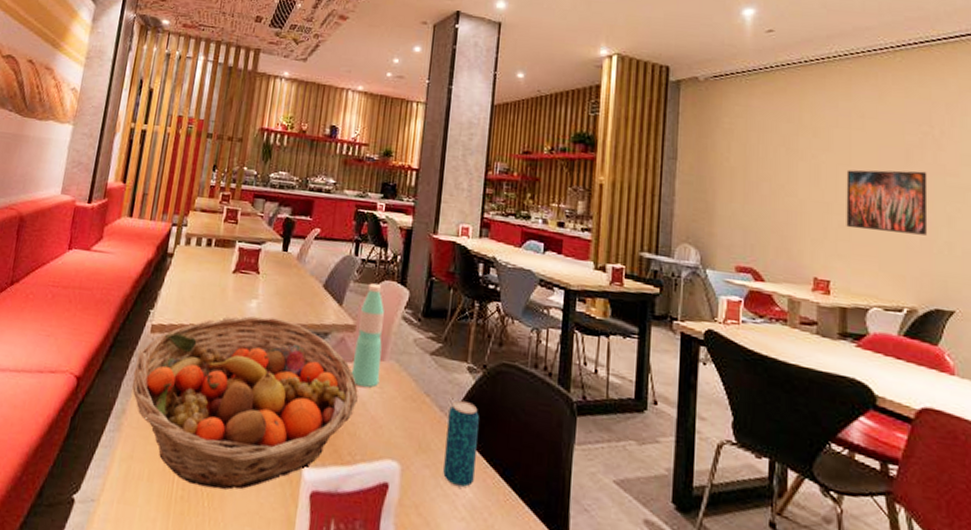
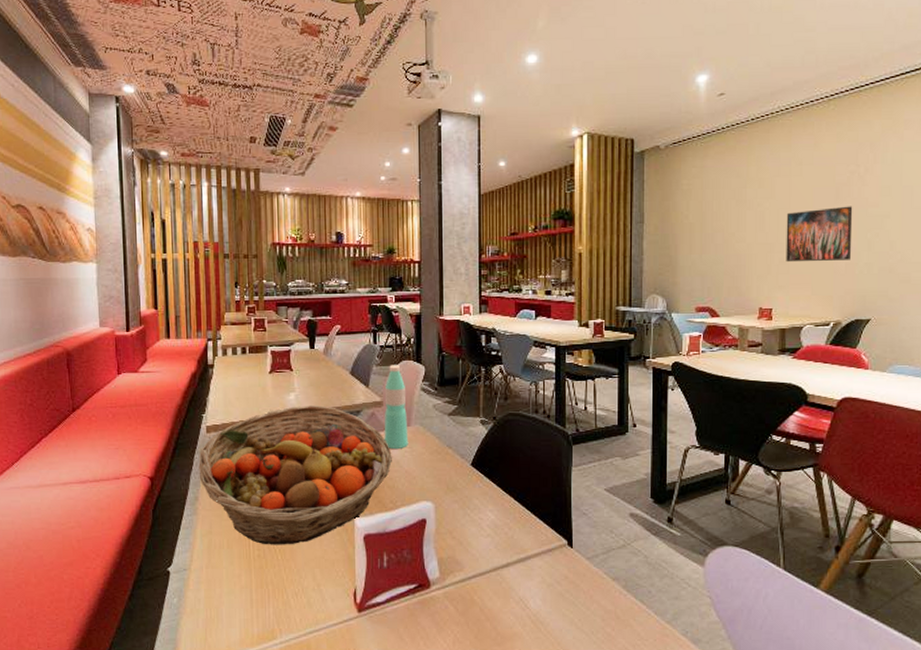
beverage can: present [443,400,479,488] -> none [469,448,494,513]

